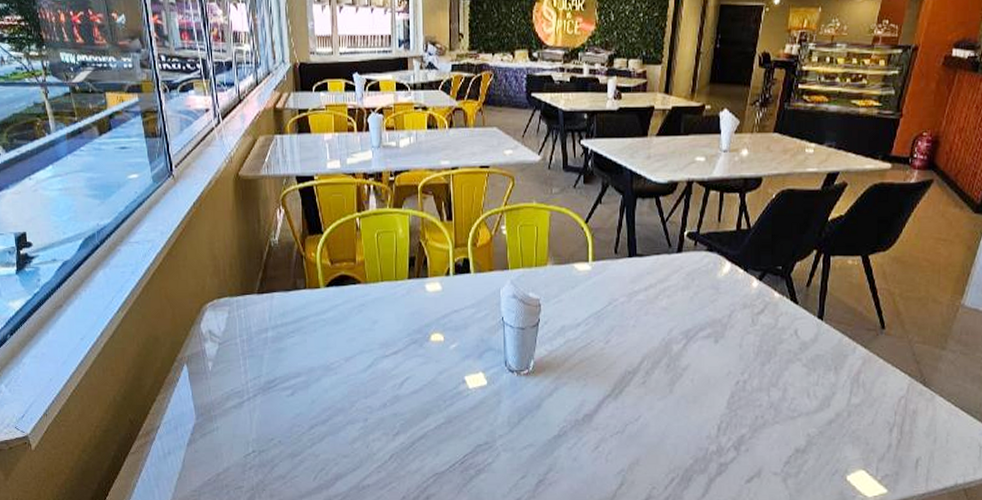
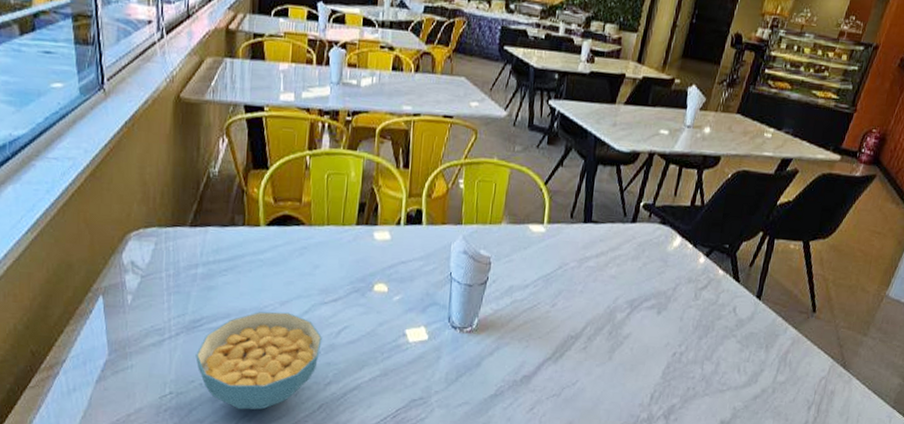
cereal bowl: none [273,368,387,464] -> present [195,311,322,410]

